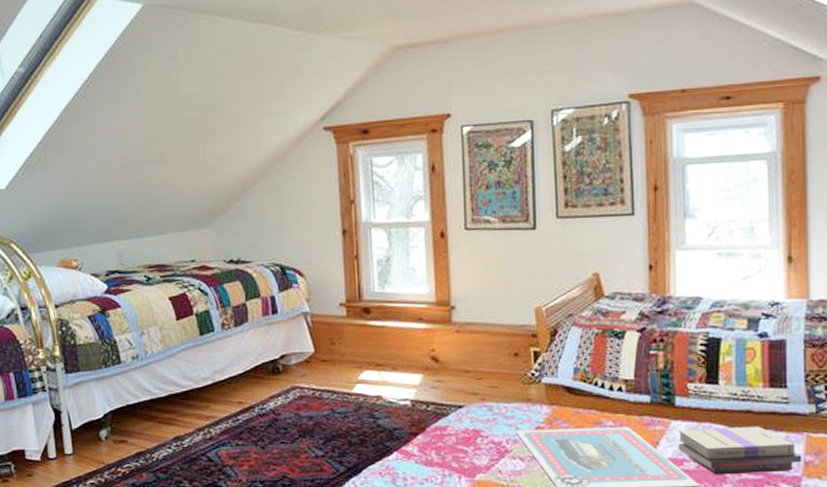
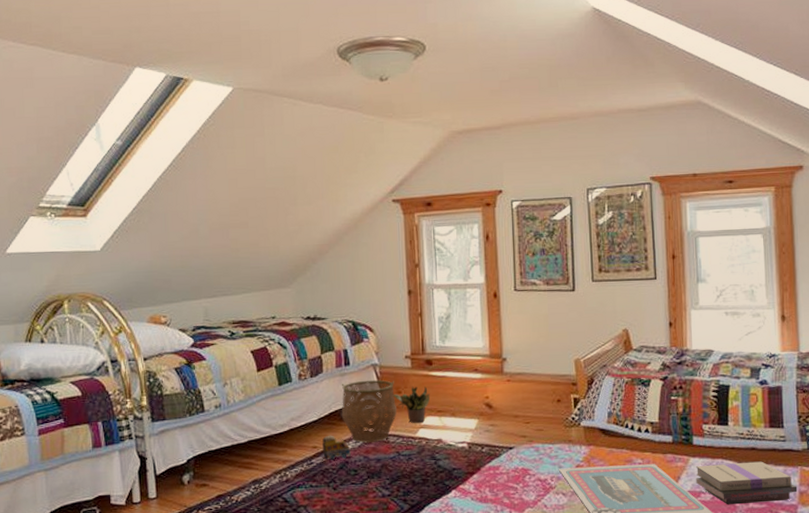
toy truck: none [248,389,280,417] -> present [322,435,351,461]
basket: none [268,329,332,398] -> present [341,379,398,443]
potted plant: none [327,337,369,378] -> present [394,386,431,423]

